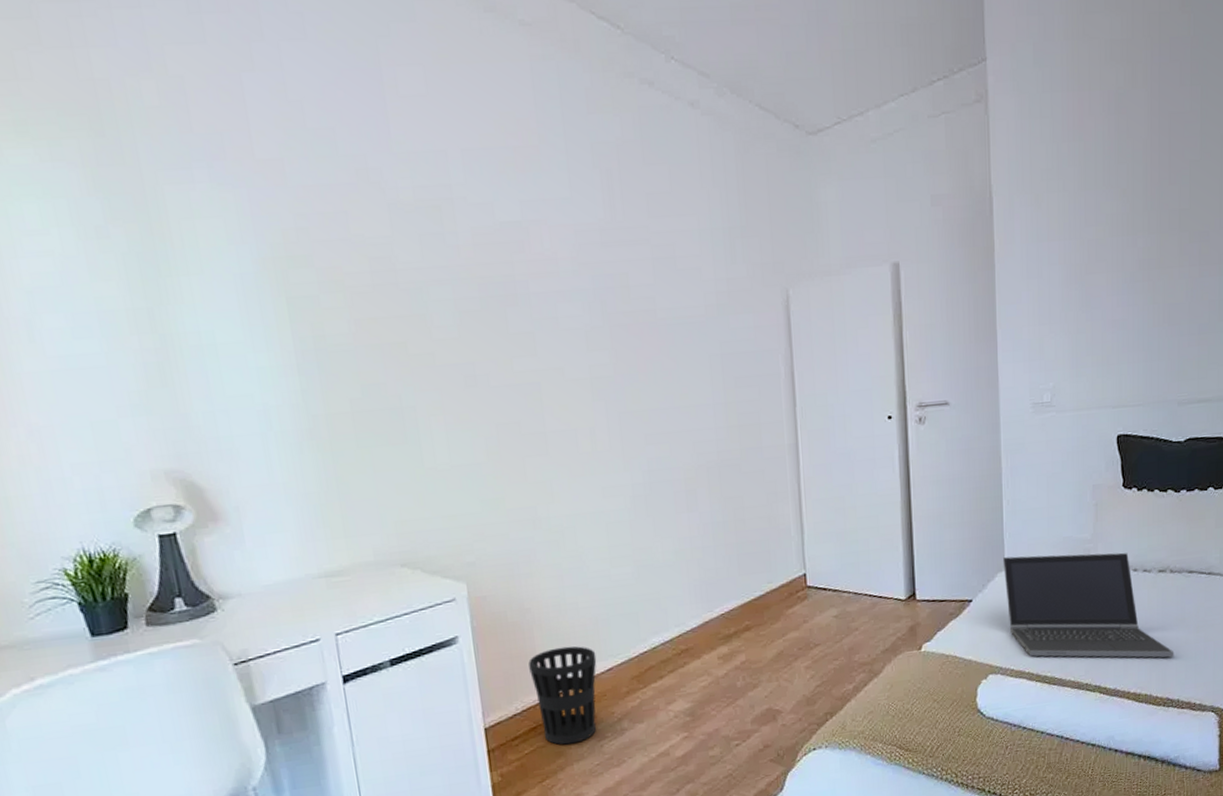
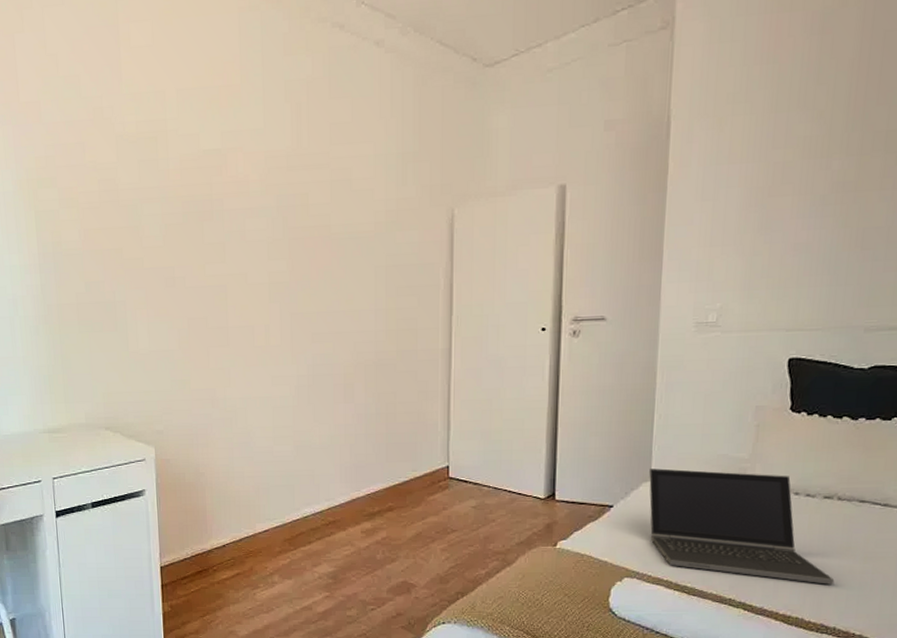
wastebasket: present [528,646,597,745] -> none [200,507,256,589]

